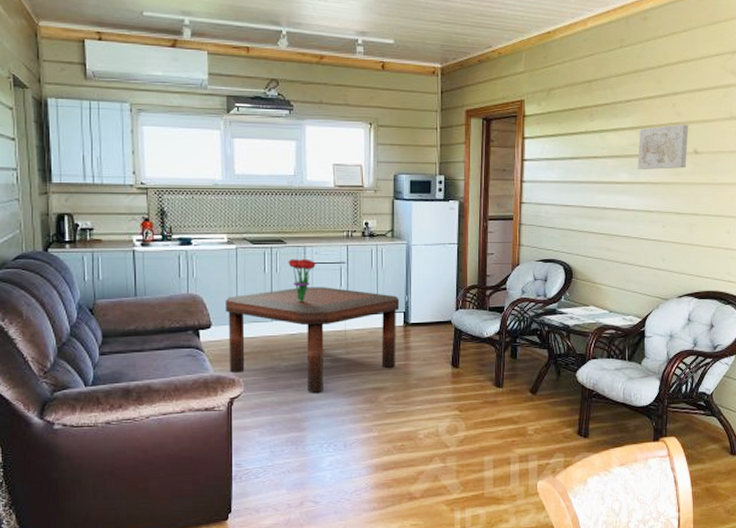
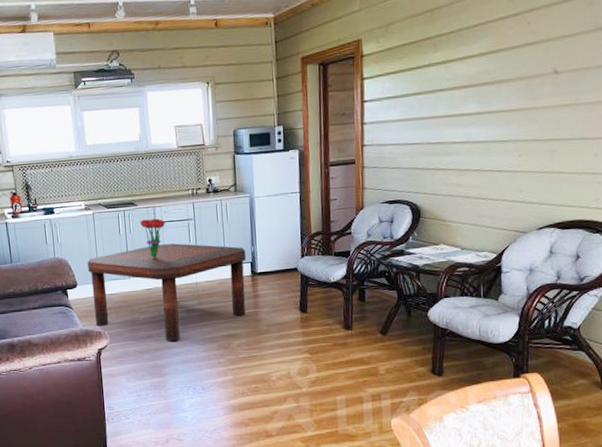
wall art: present [638,124,689,170] -> none [488,42,547,98]

